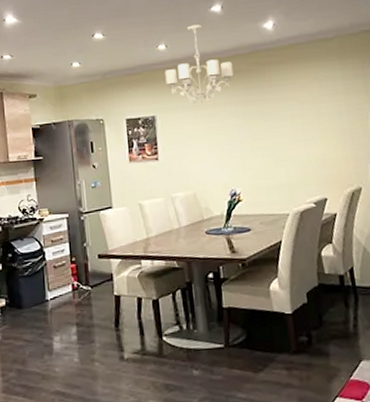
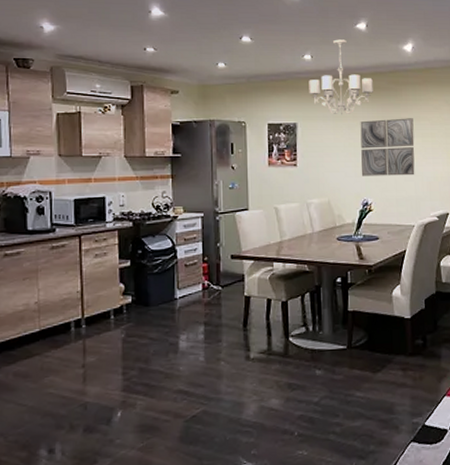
wall art: none [222,99,286,165] -> present [360,118,415,176]

